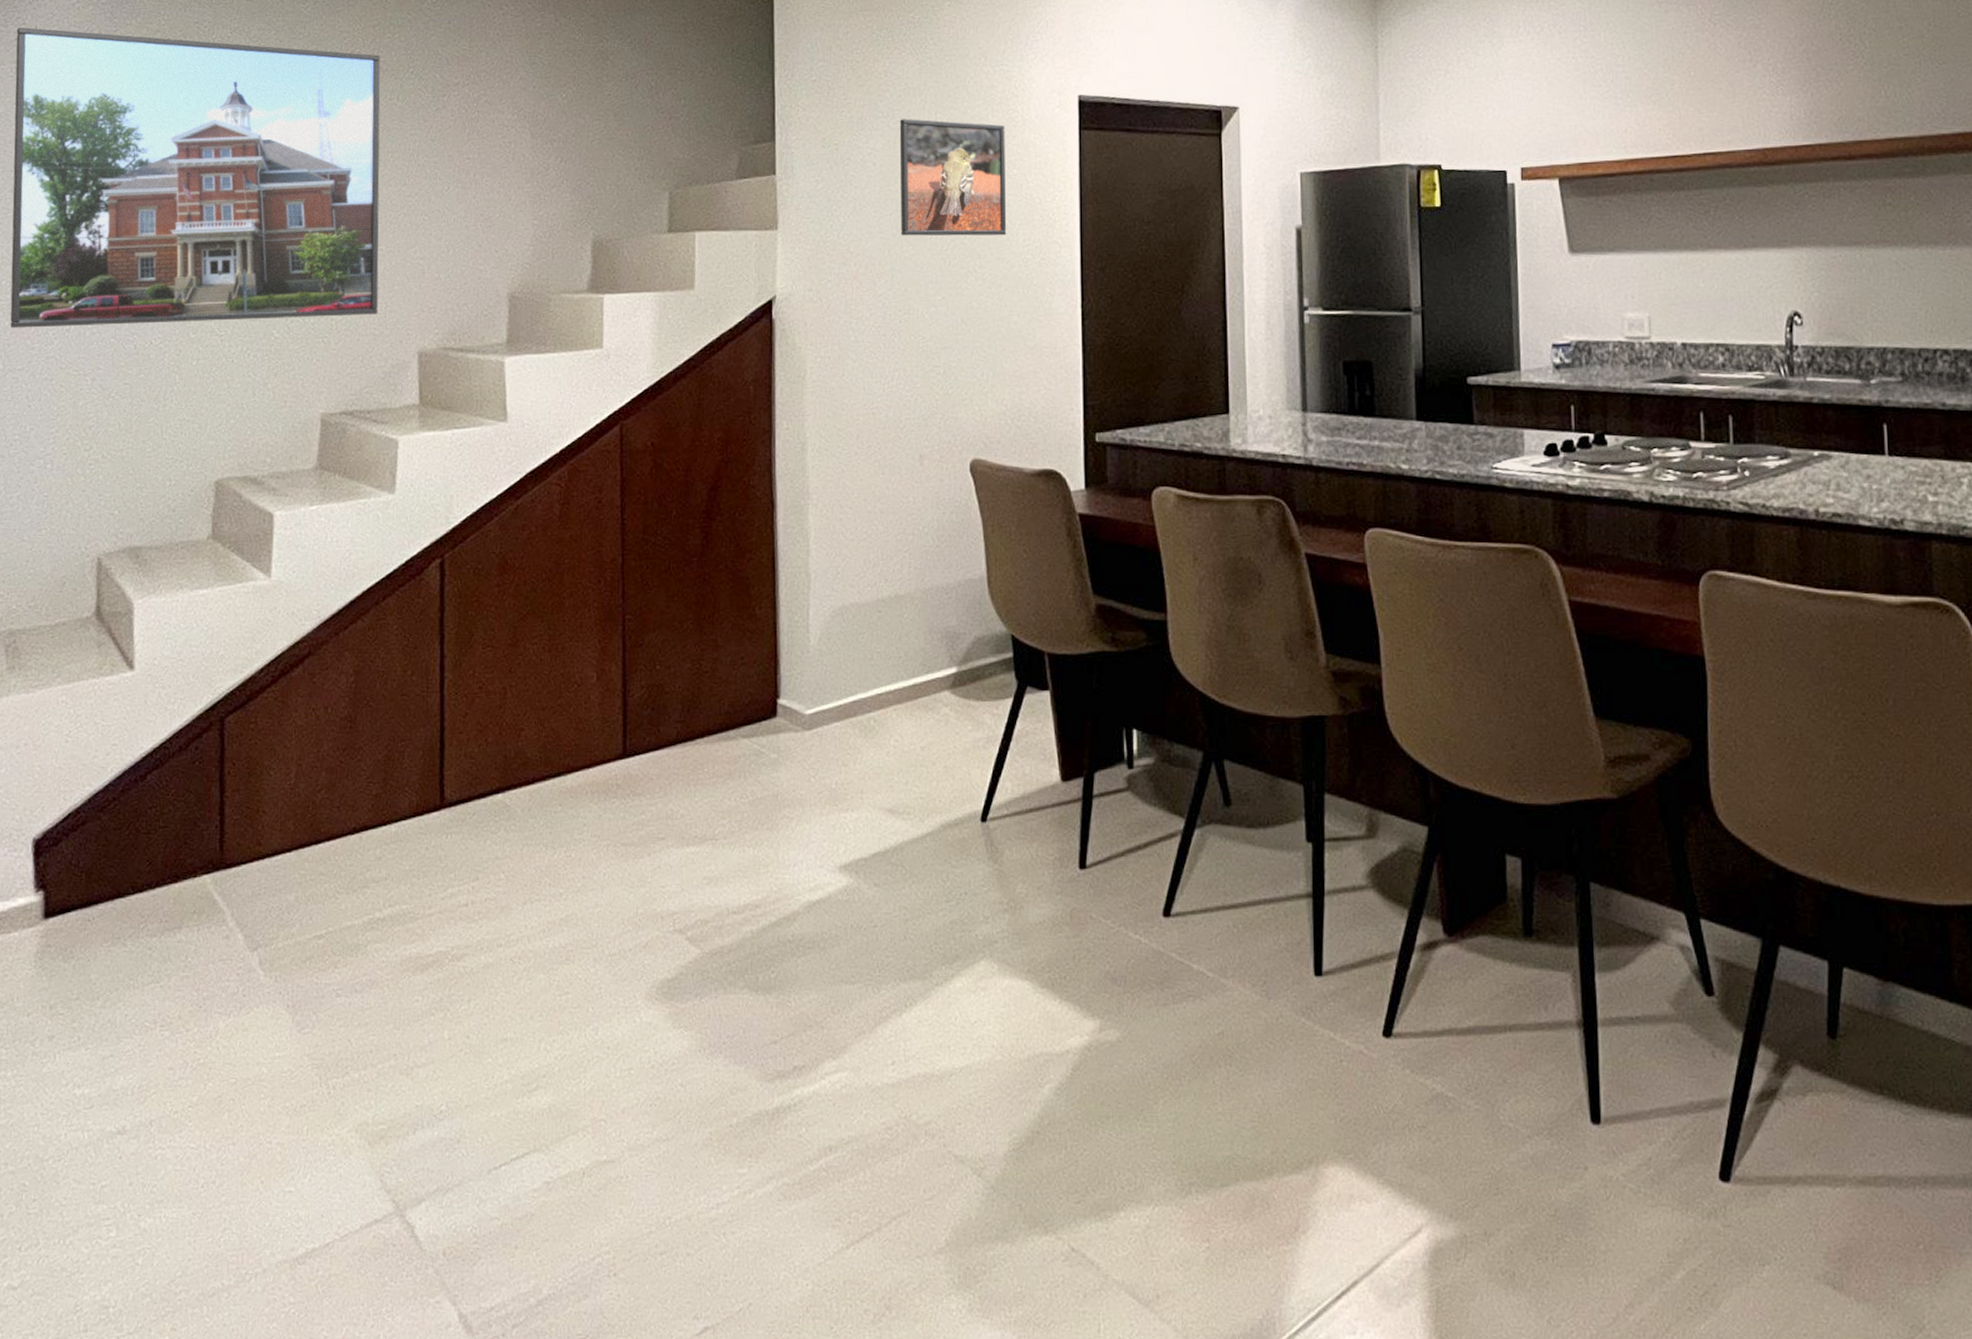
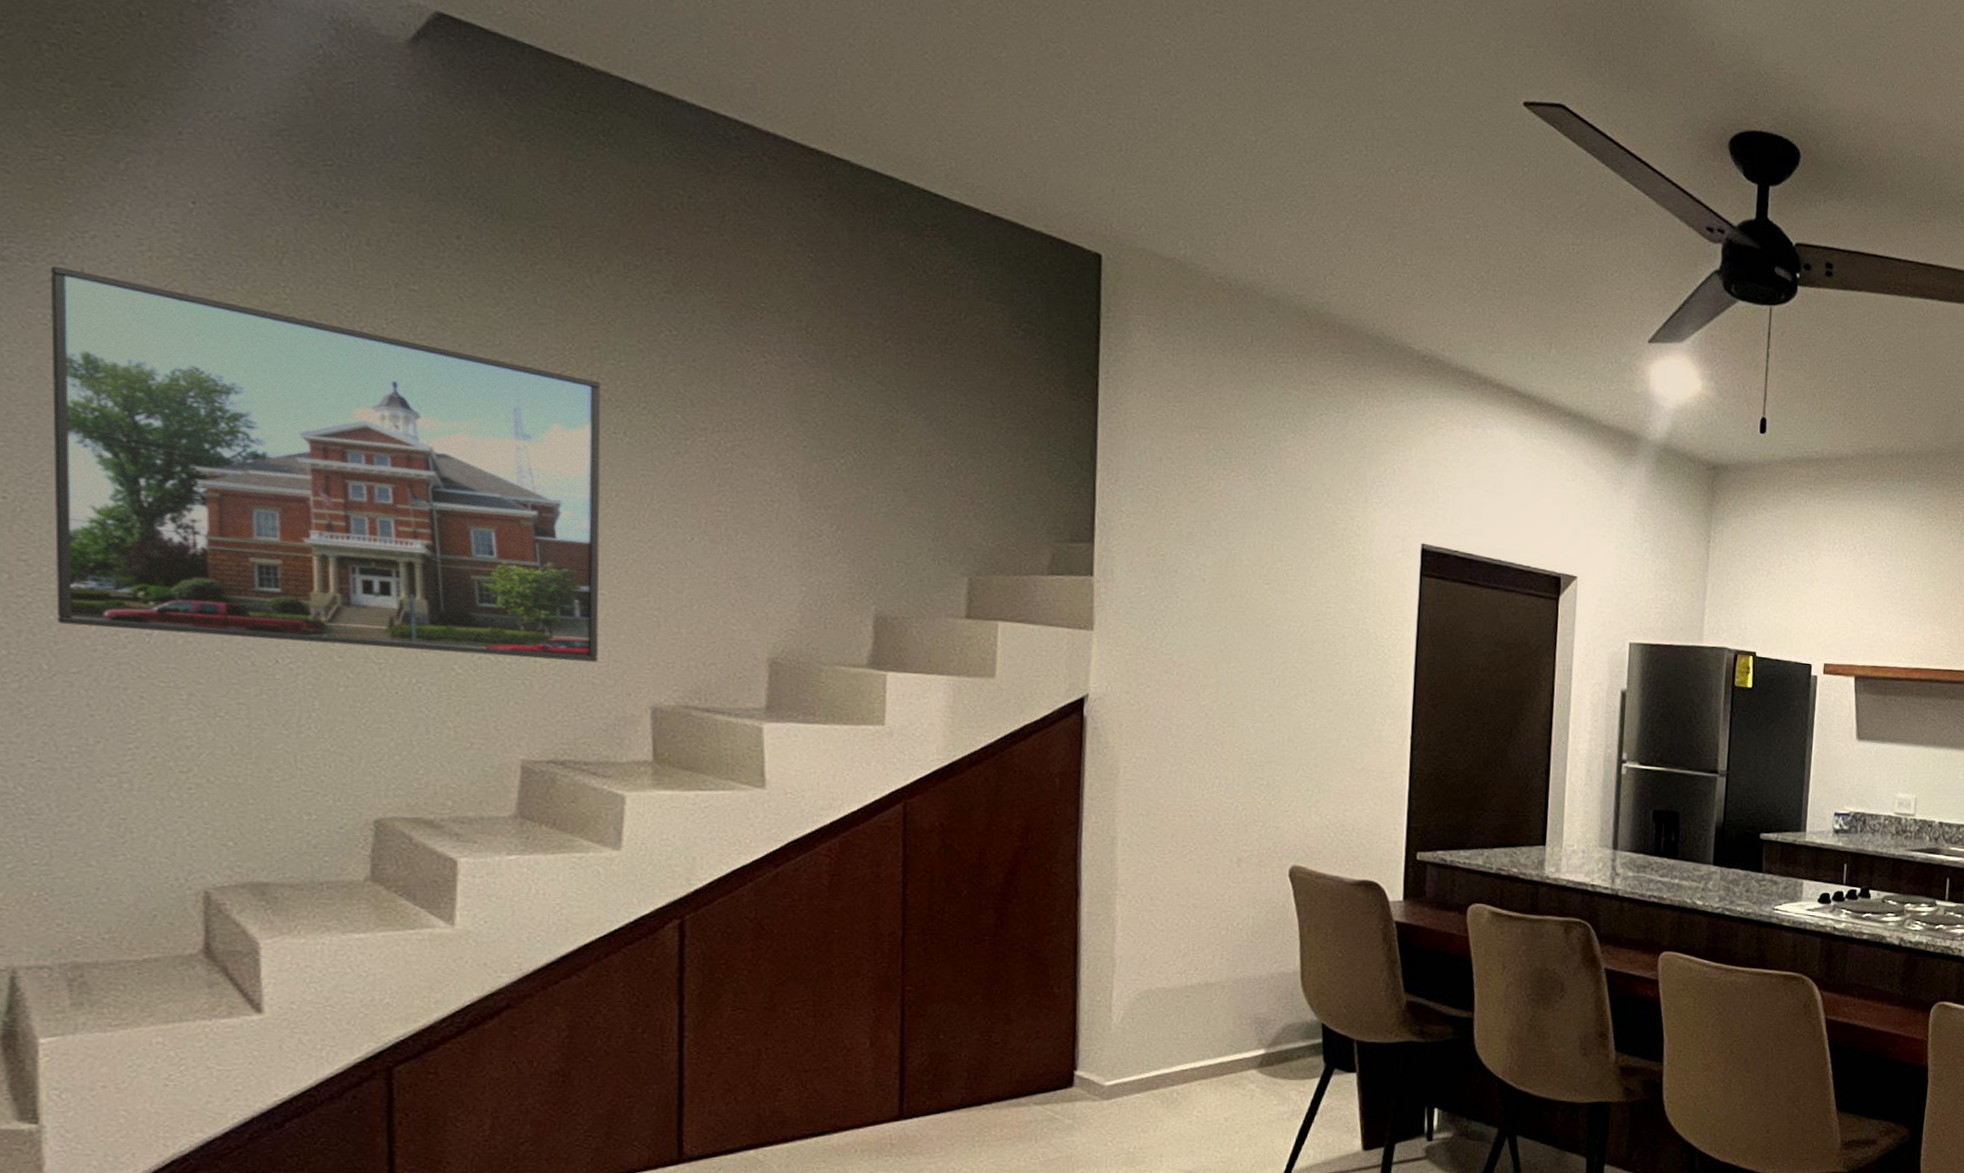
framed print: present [899,119,1007,236] -> none [1229,540,1345,665]

